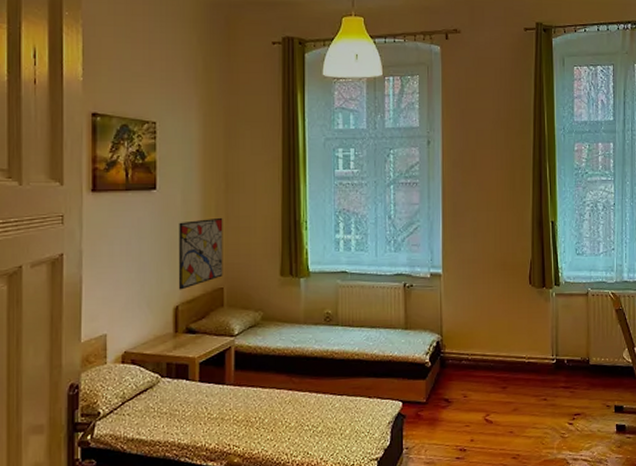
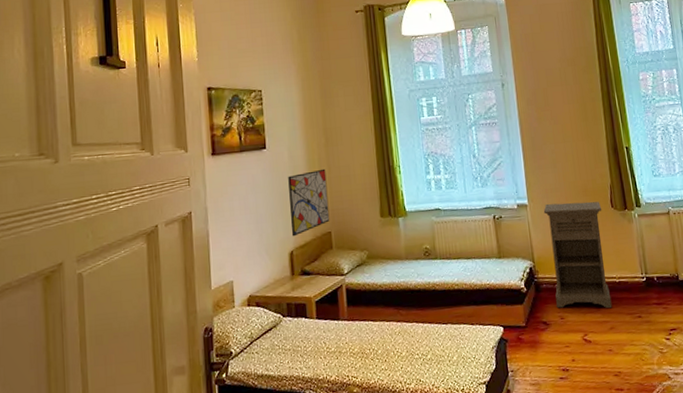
nightstand: none [457,275,520,389] -> present [543,201,612,309]

